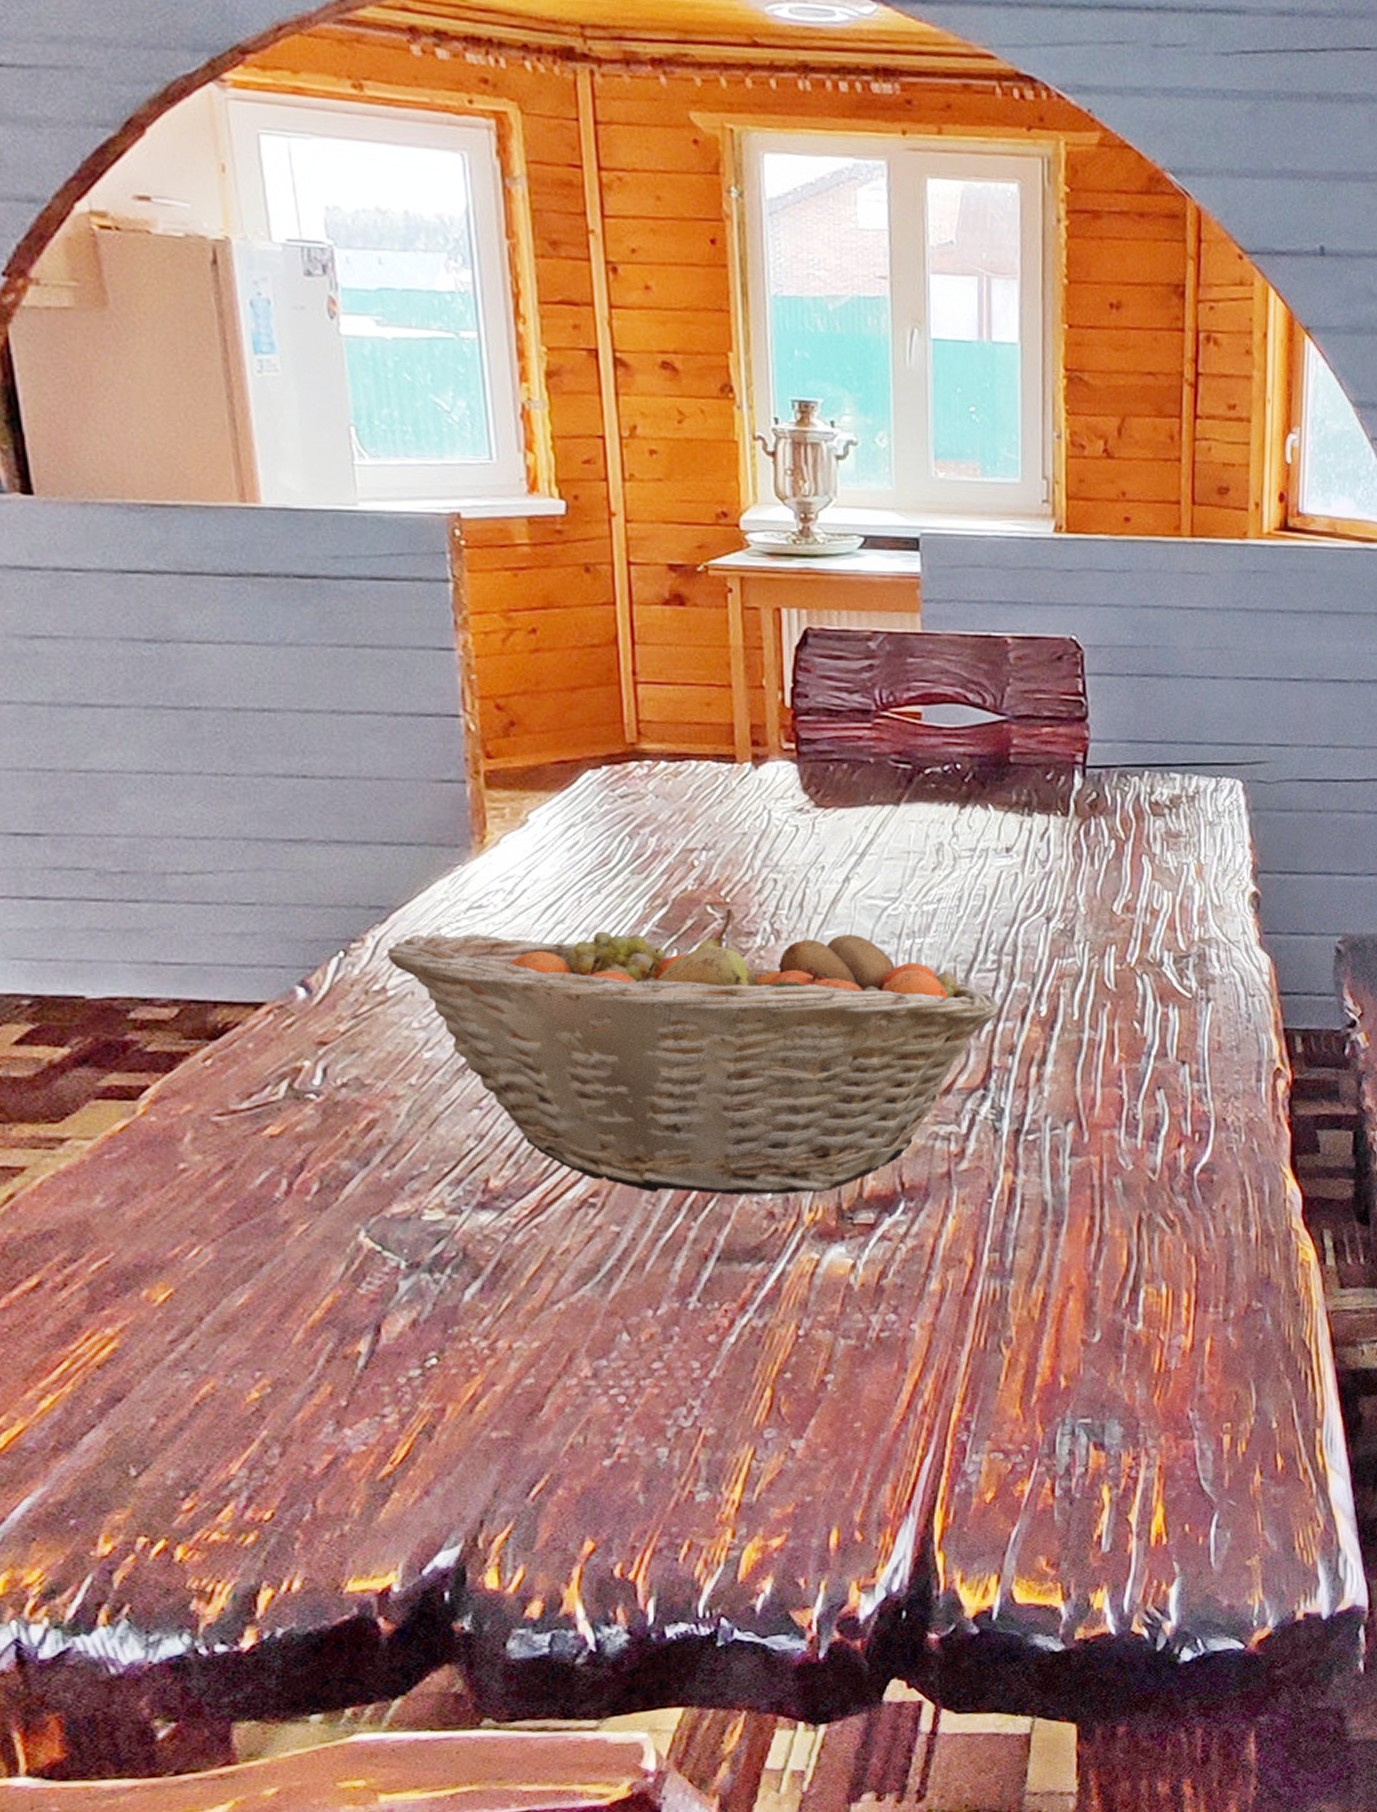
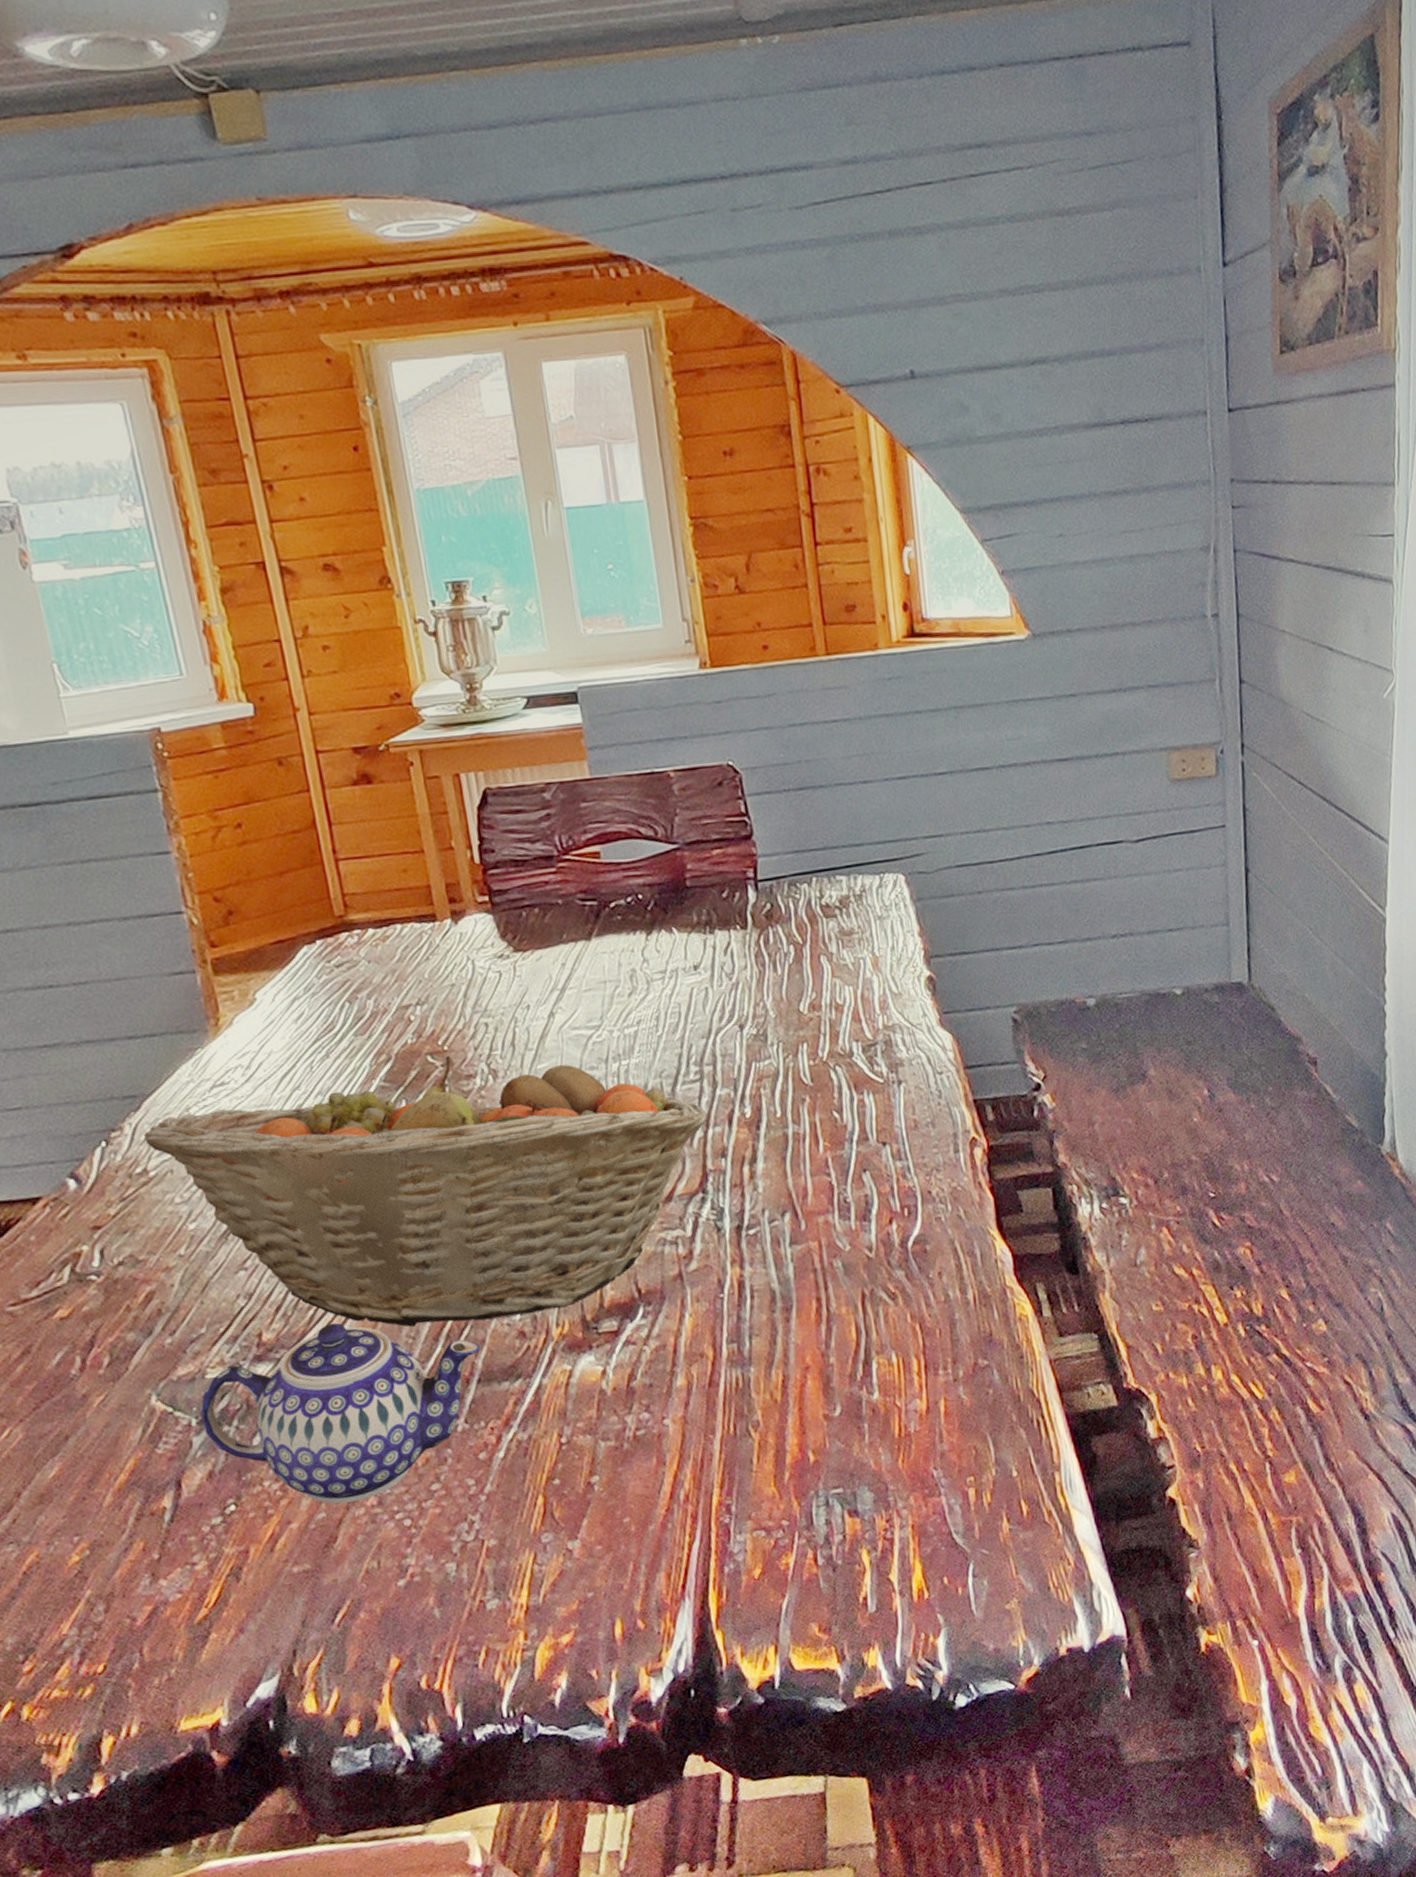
teapot: none [411,1177,724,1371] -> present [200,1323,480,1504]

